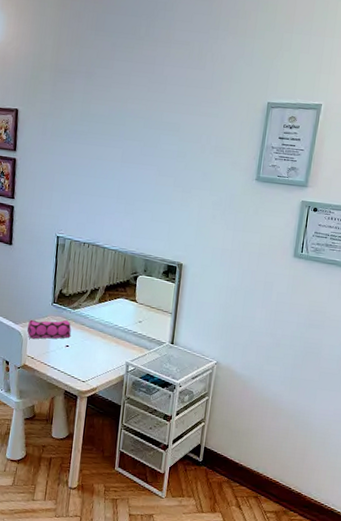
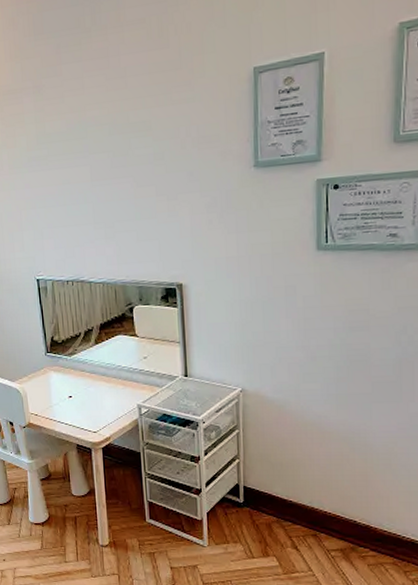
pencil case: present [27,319,71,339] -> none [24,369,72,395]

